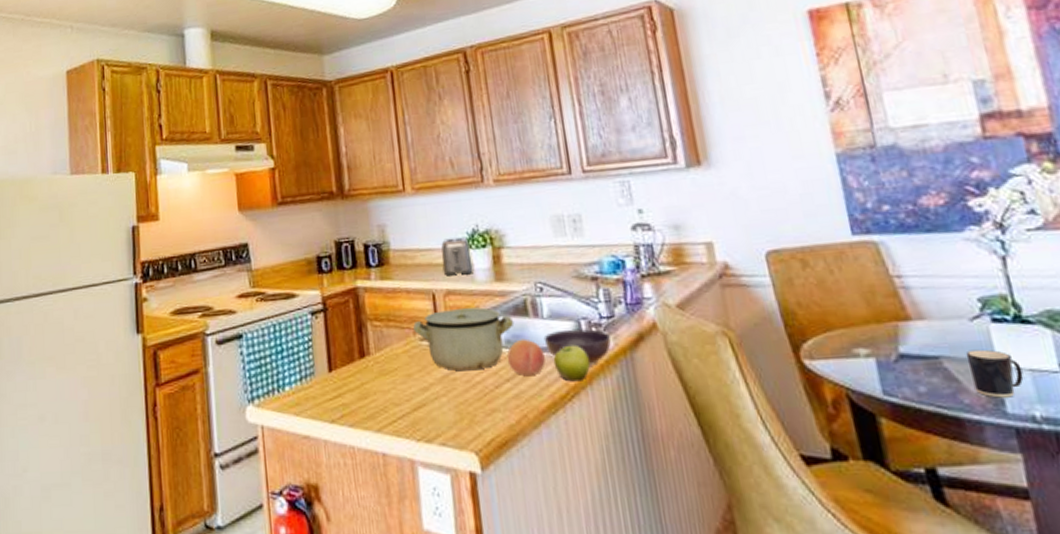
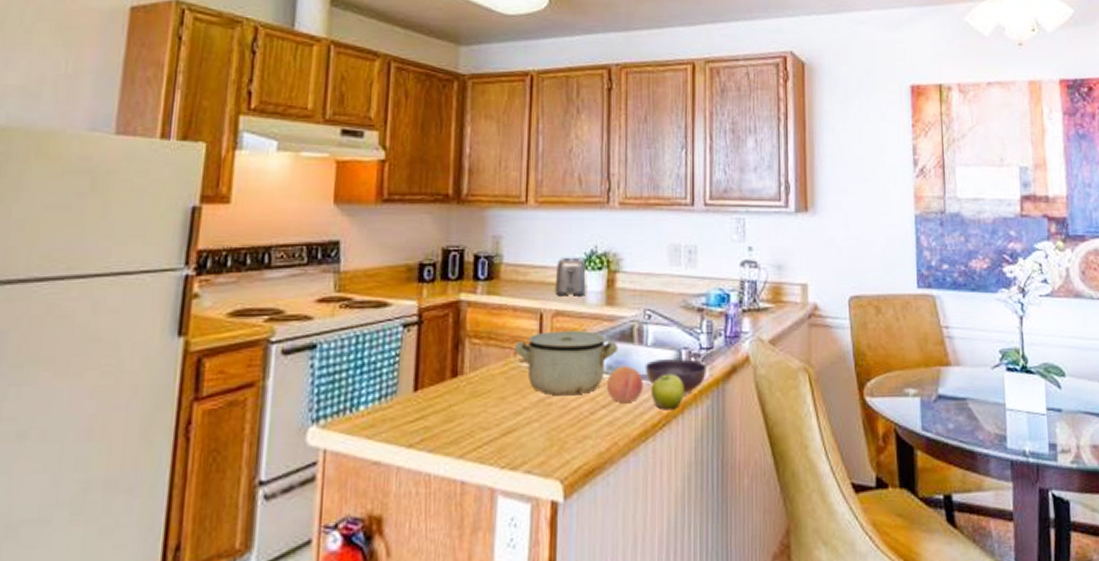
mug: present [965,349,1024,398] -> none [985,393,1022,435]

